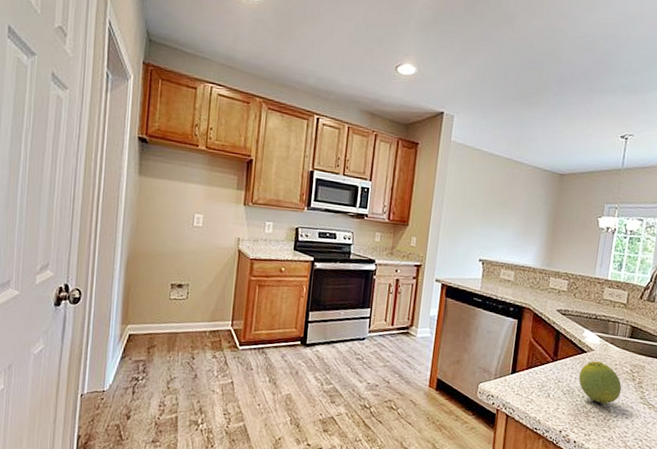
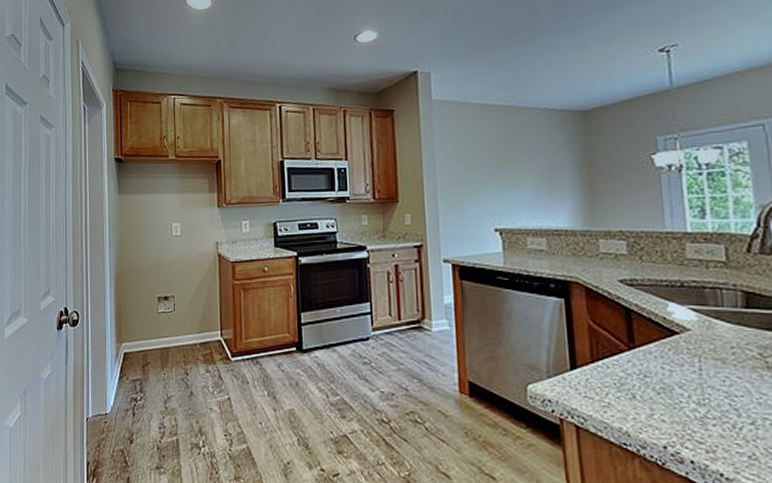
fruit: present [578,361,622,405] -> none [674,345,752,406]

